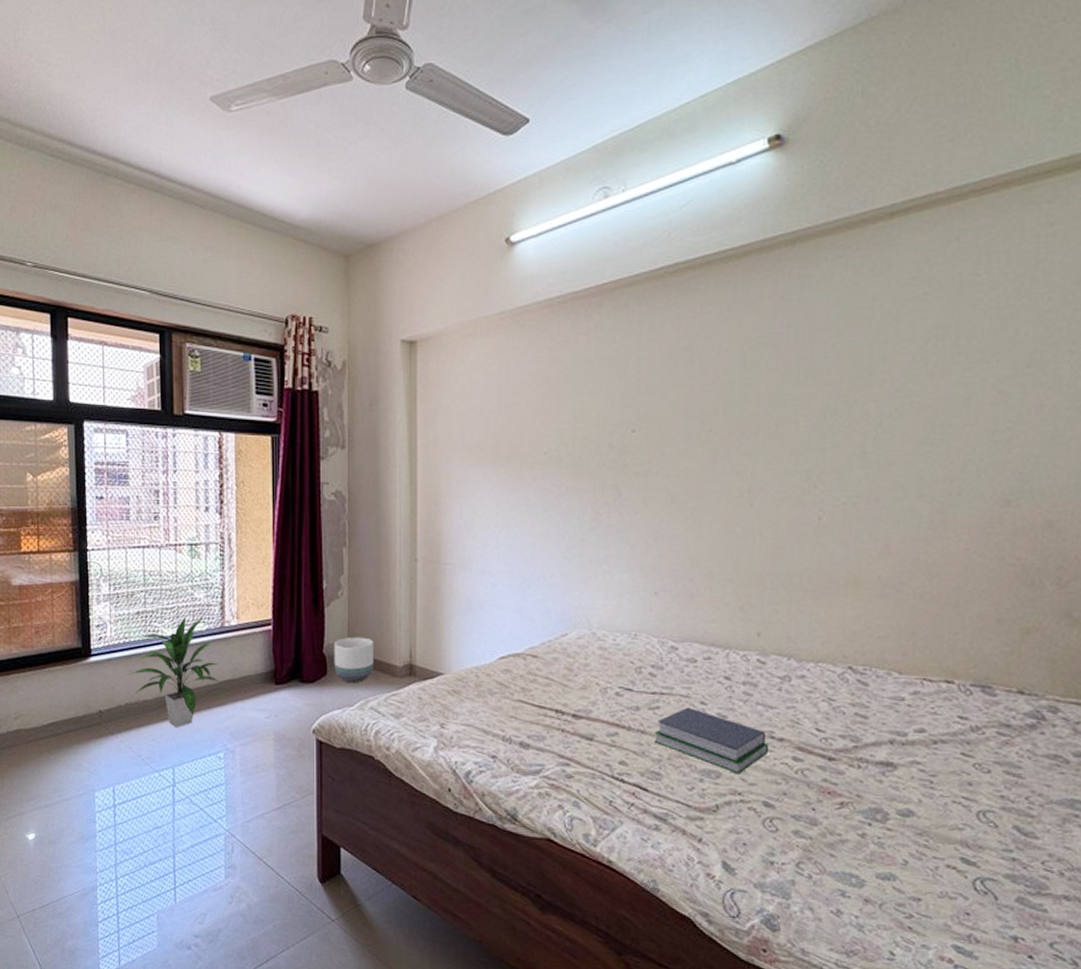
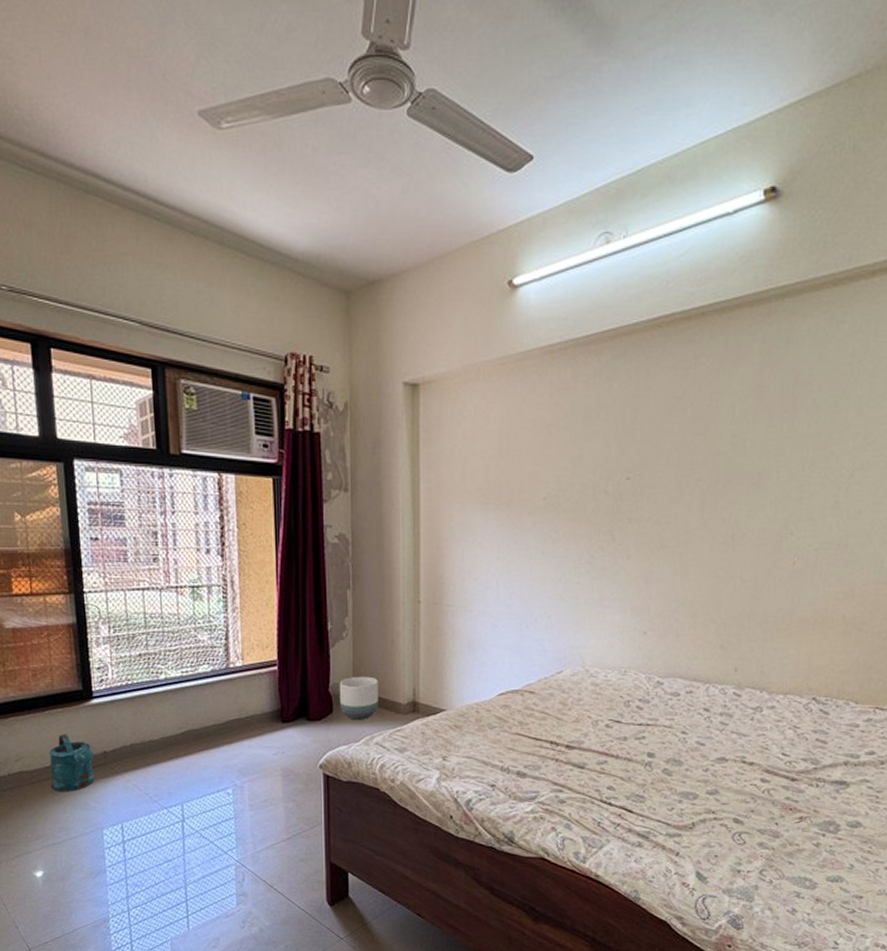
watering can: none [46,691,89,752] -> present [48,733,94,793]
indoor plant: present [129,614,220,727] -> none [133,656,226,766]
book: present [653,706,770,774] -> none [639,736,741,795]

